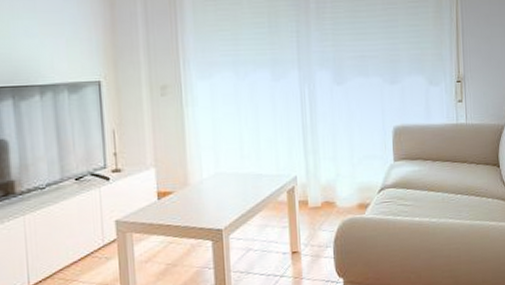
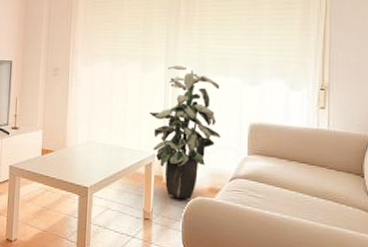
indoor plant: none [286,69,366,223] -> present [149,66,221,200]

